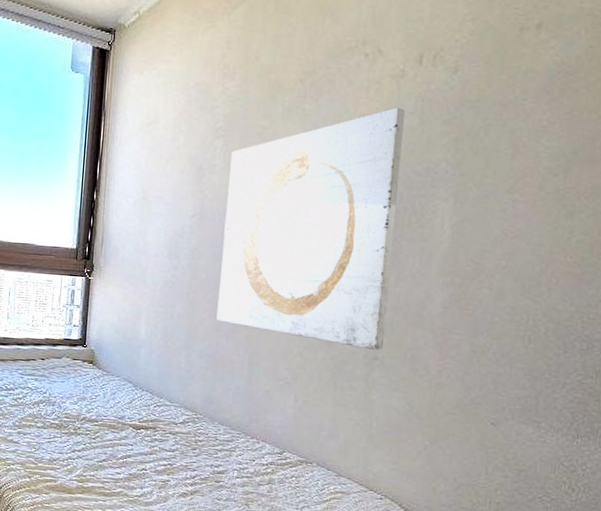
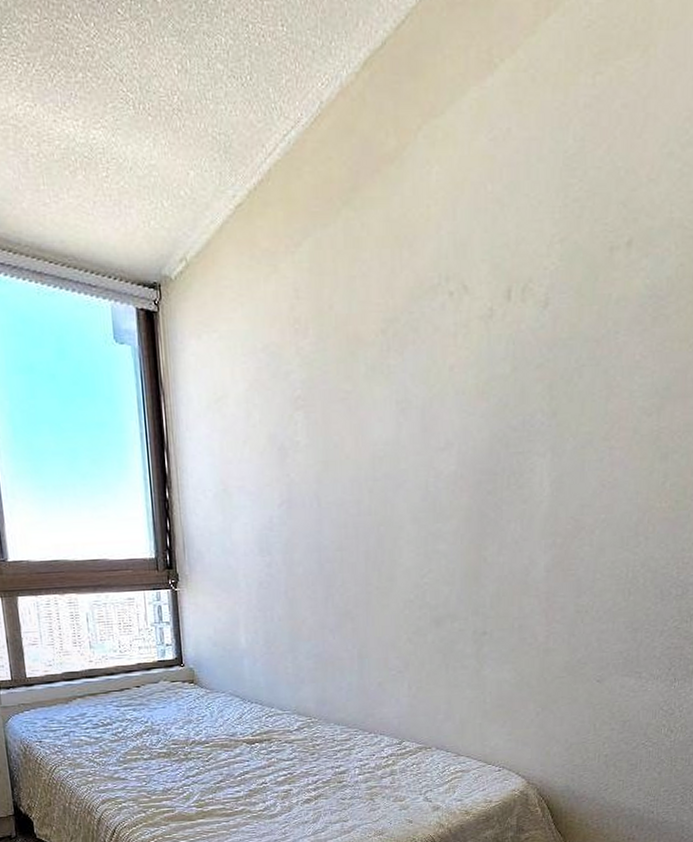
wall art: present [216,107,406,350] -> none [314,354,497,625]

